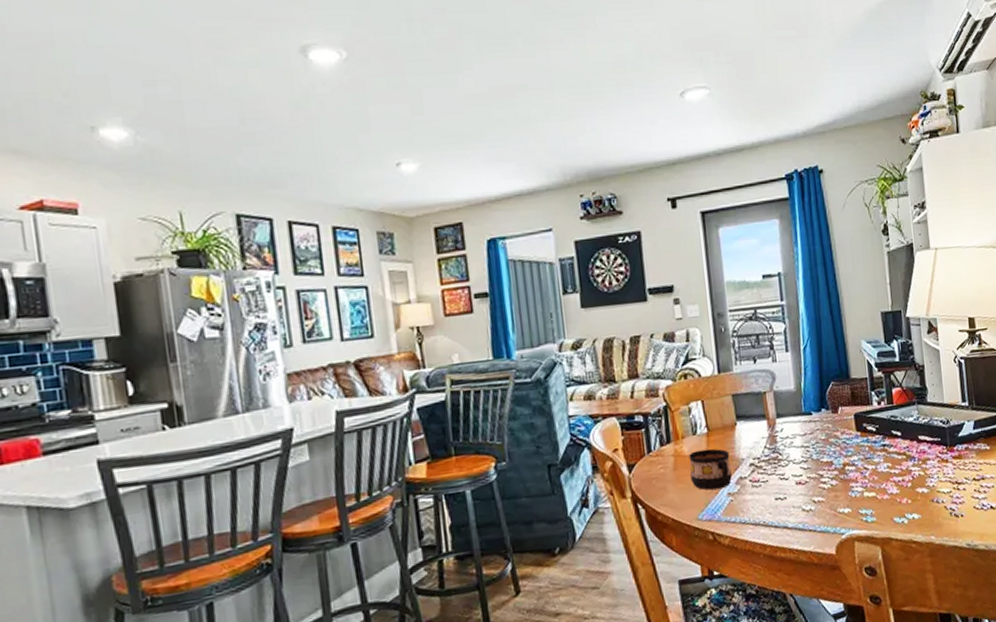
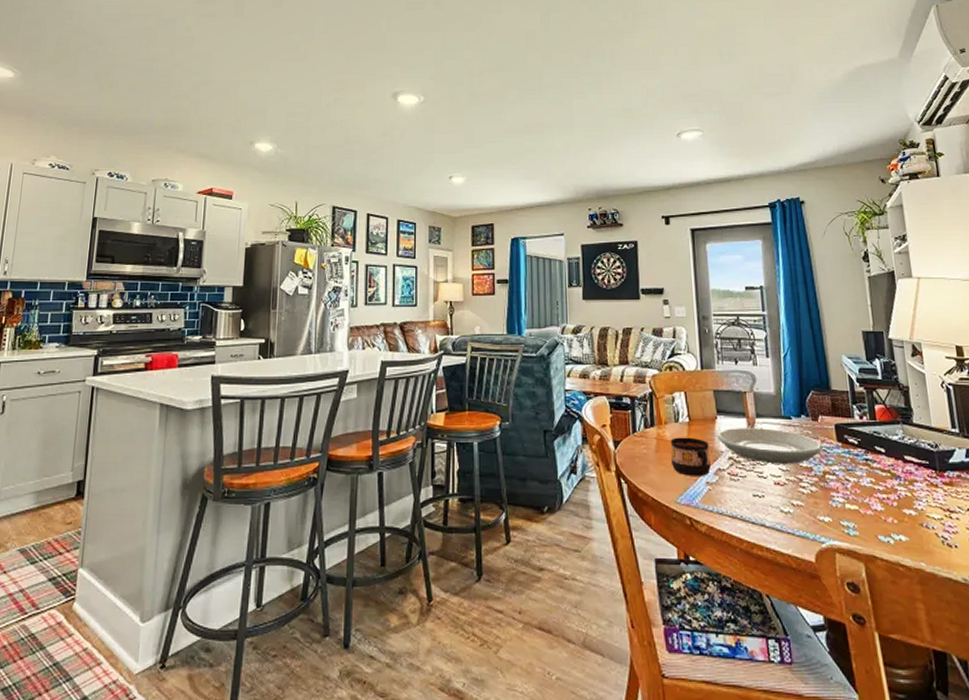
plate: none [737,427,843,464] -> present [717,427,823,464]

